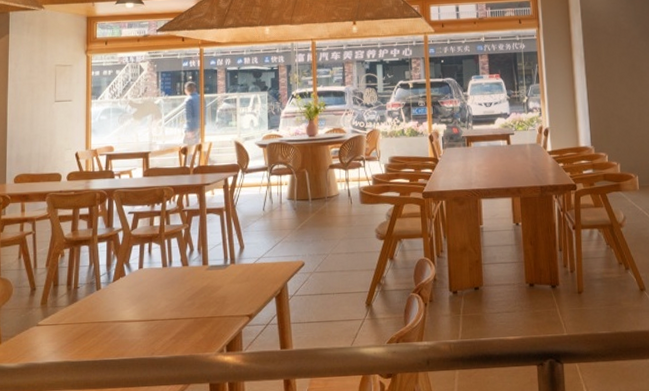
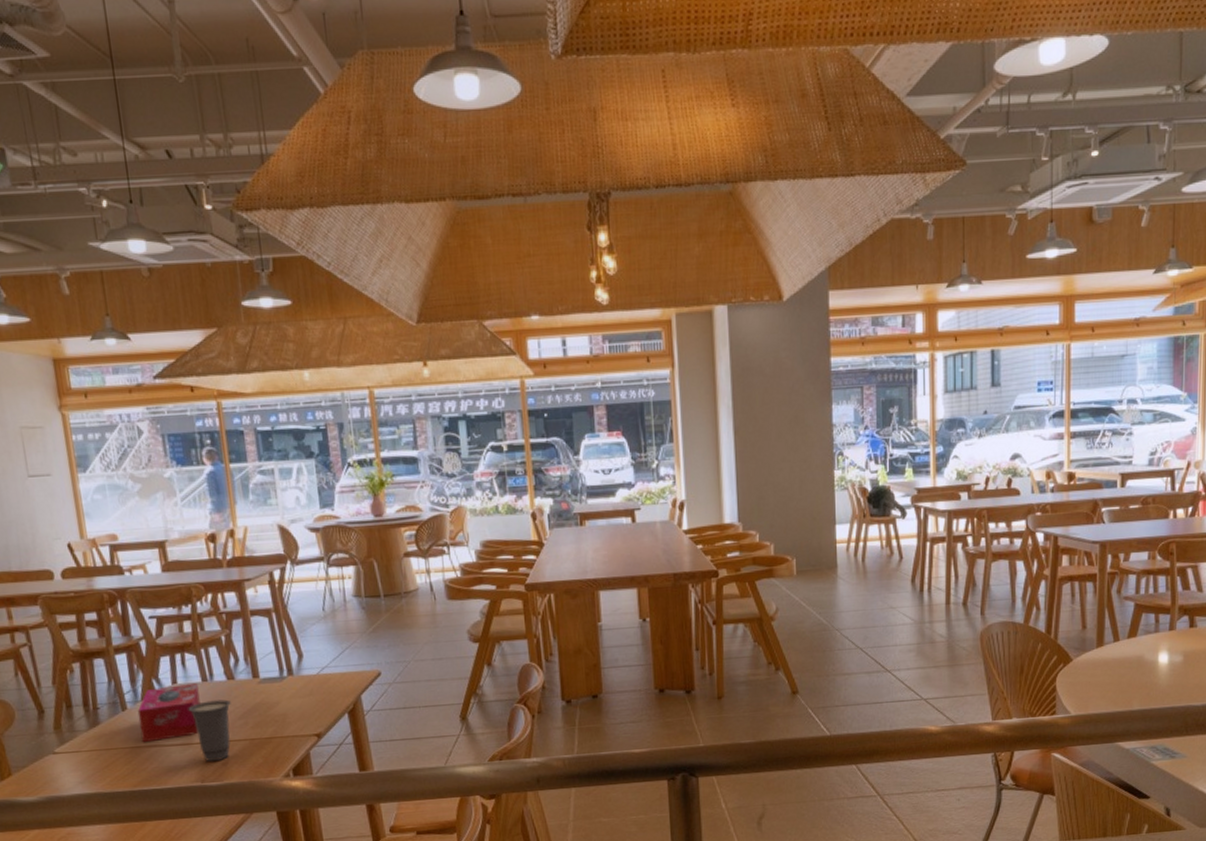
tissue box: none [108,267,159,319] -> present [137,682,200,743]
cup: none [149,283,183,336] -> present [188,699,231,761]

